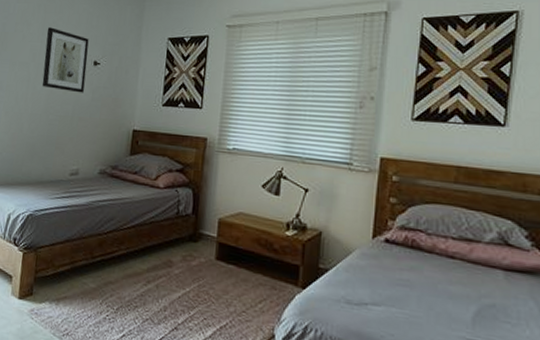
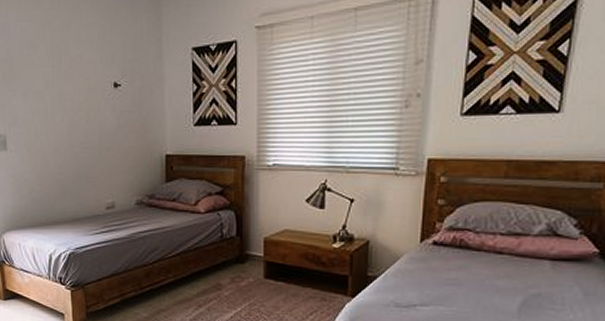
wall art: present [42,27,89,93] -> none [56,48,107,120]

